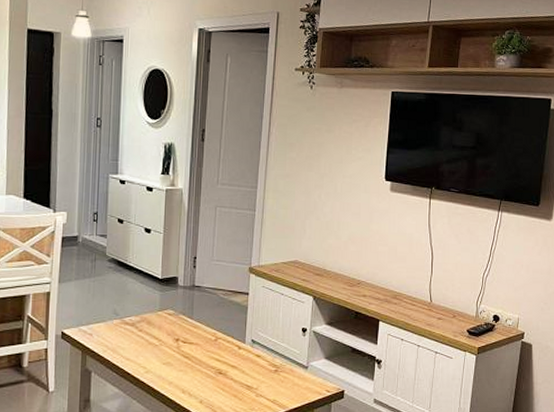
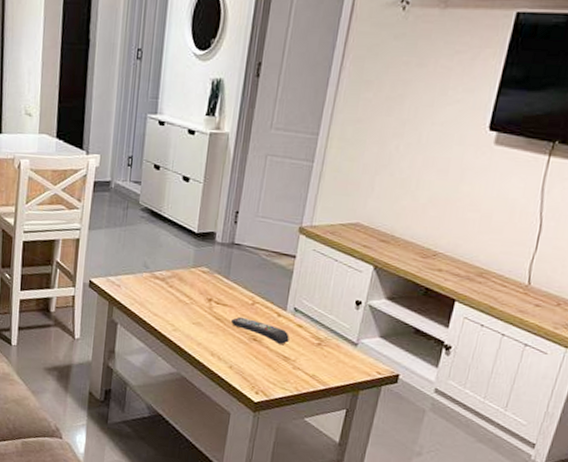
remote control: none [197,353,250,376] -> present [230,316,289,345]

